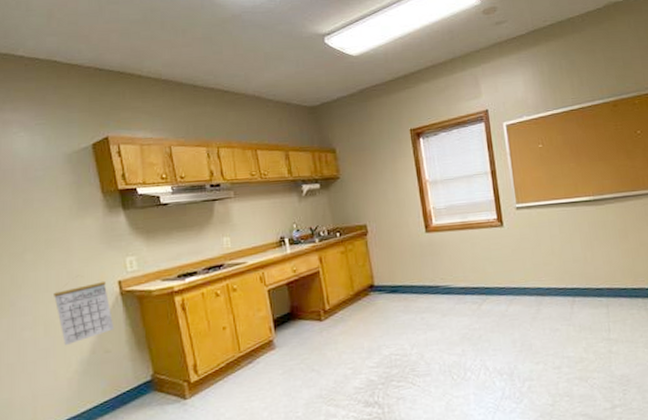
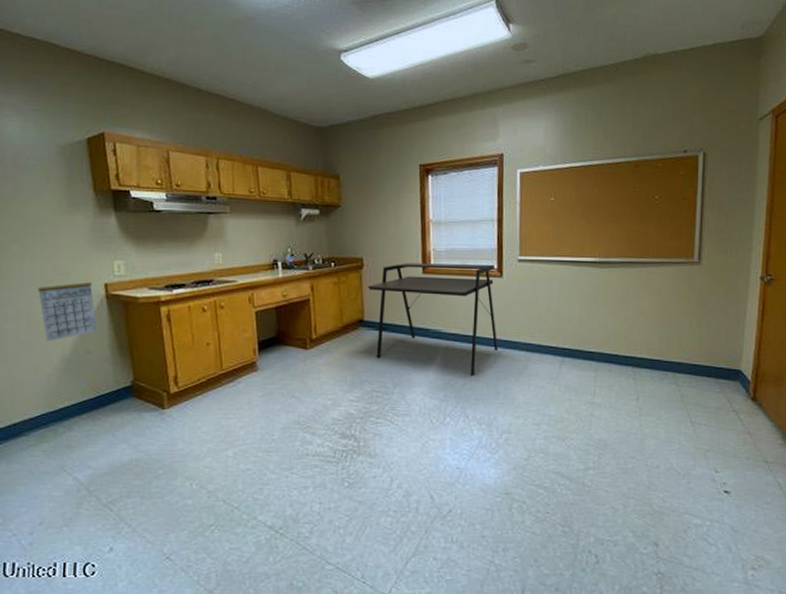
desk: none [374,215,509,328] -> present [368,263,498,376]

